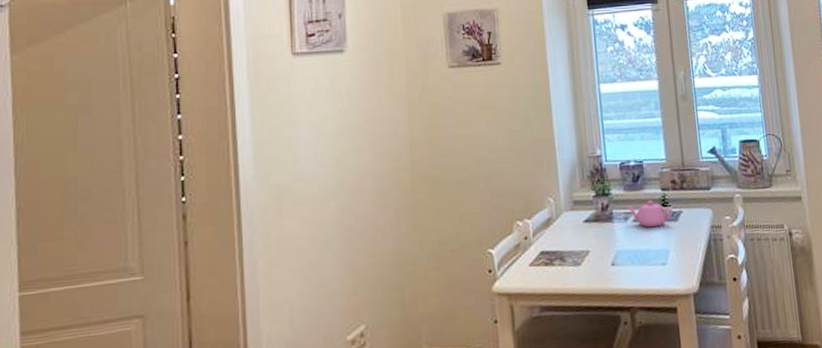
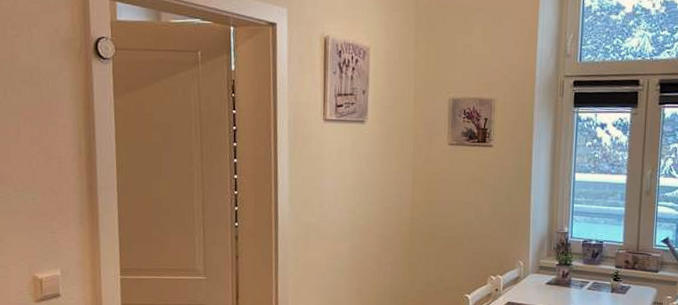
teapot: present [626,200,674,228] -> none [583,274,623,296]

